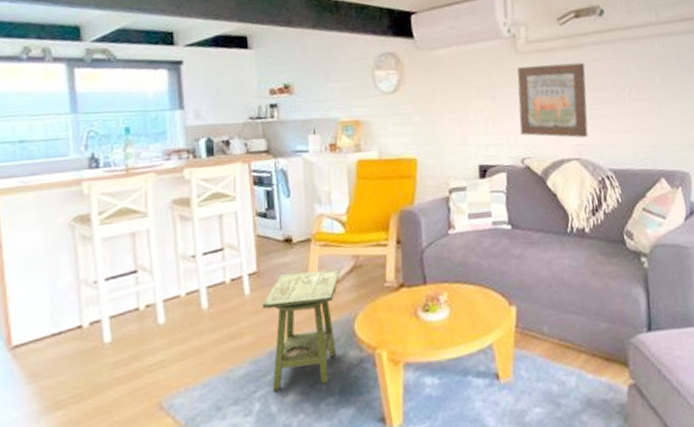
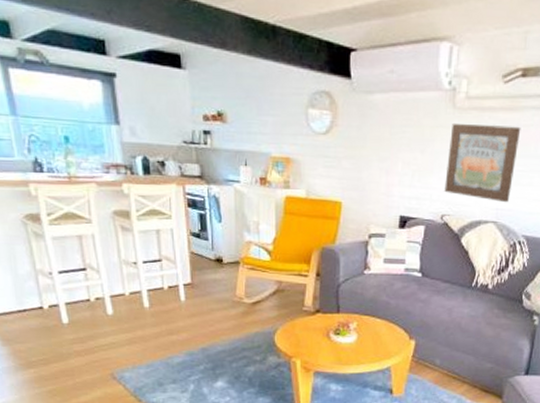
side table: present [261,269,340,391] -> none [195,289,264,379]

